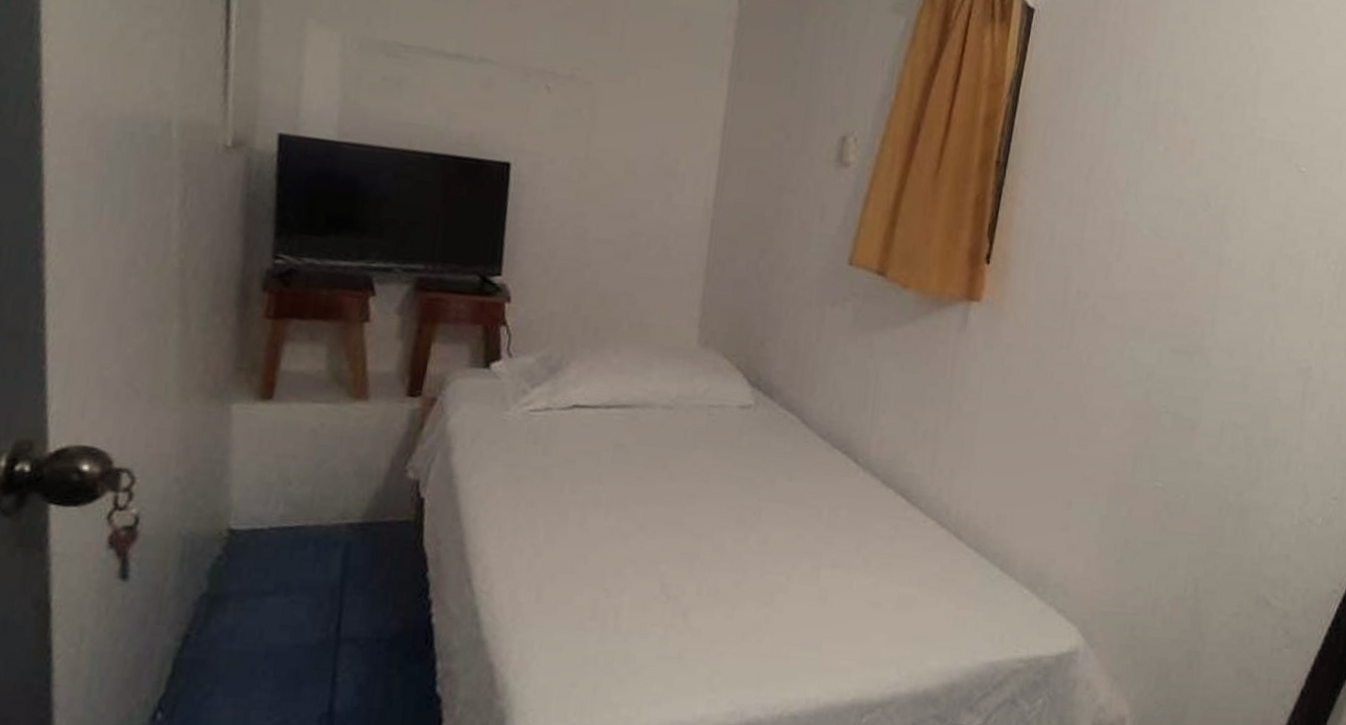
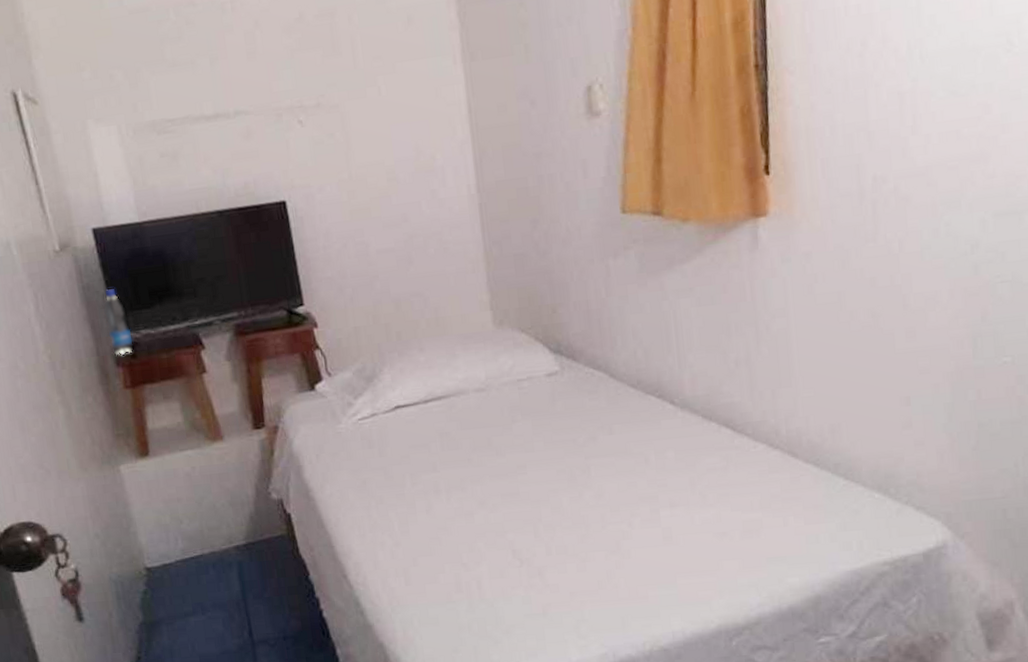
bottle: none [262,202,294,281] -> present [103,288,134,356]

